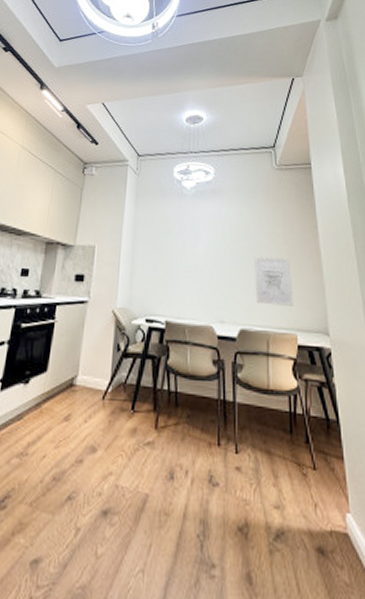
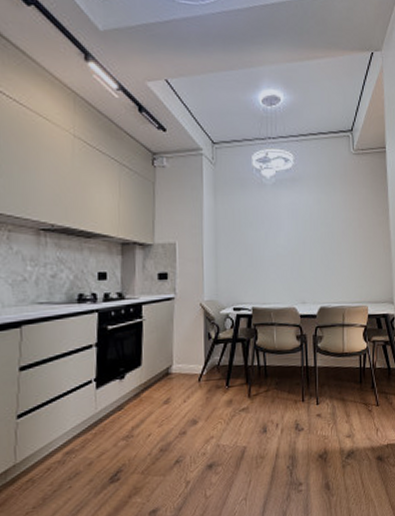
wall art: present [255,256,294,306] -> none [332,240,366,284]

